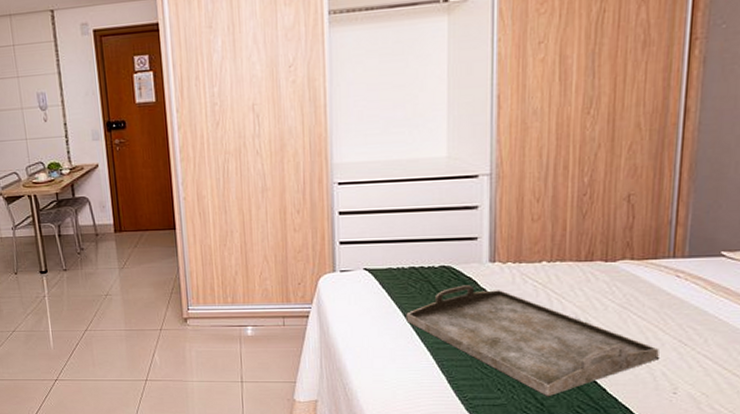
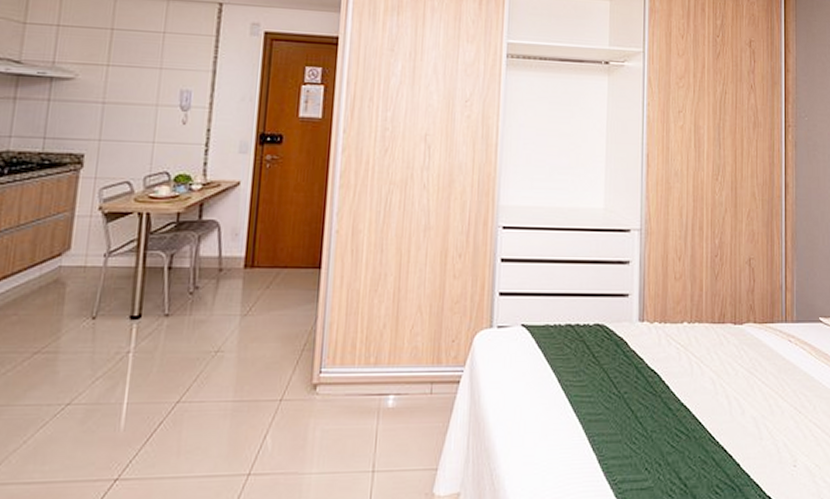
serving tray: present [406,285,659,397] -> none [560,346,780,476]

